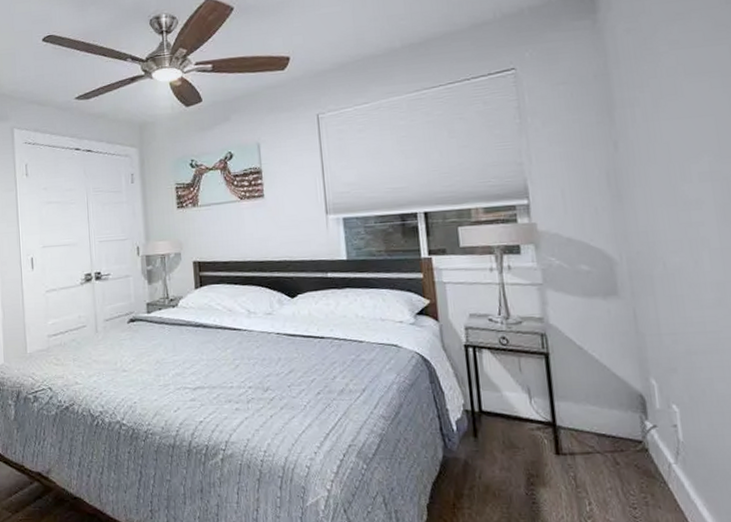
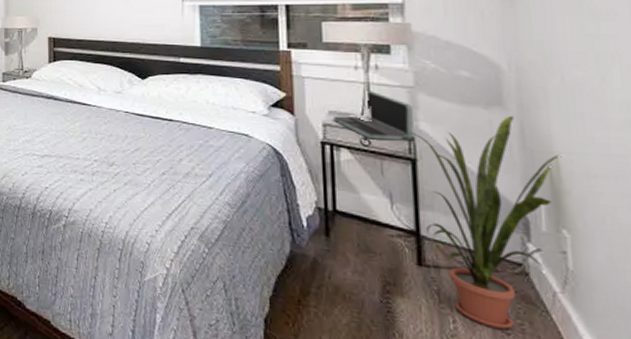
laptop: none [473,291,547,338] -> present [332,91,416,141]
house plant: none [539,303,668,506] -> present [407,115,562,330]

